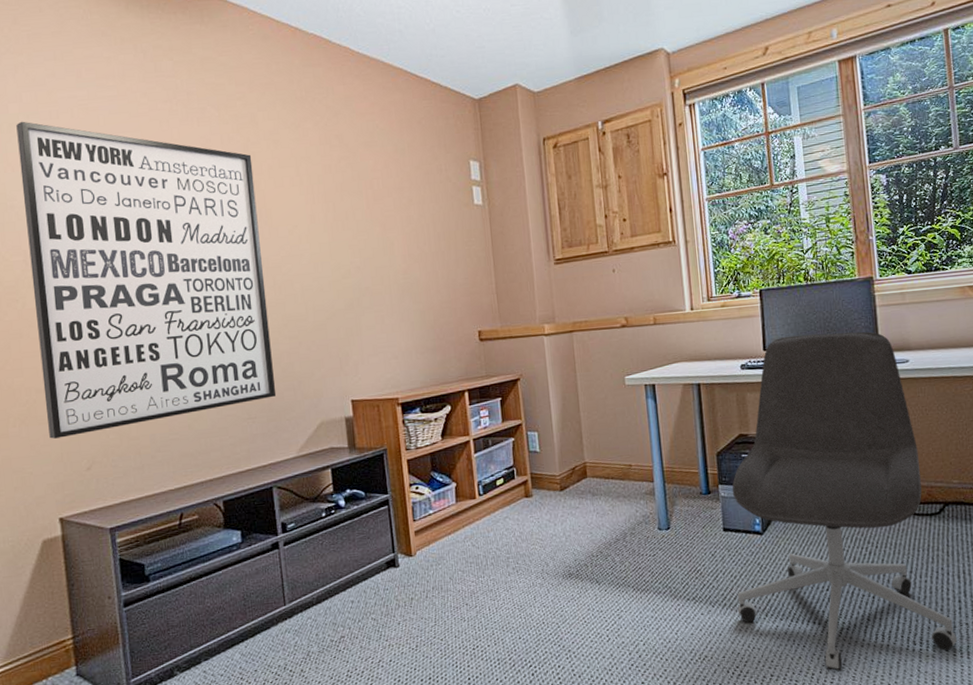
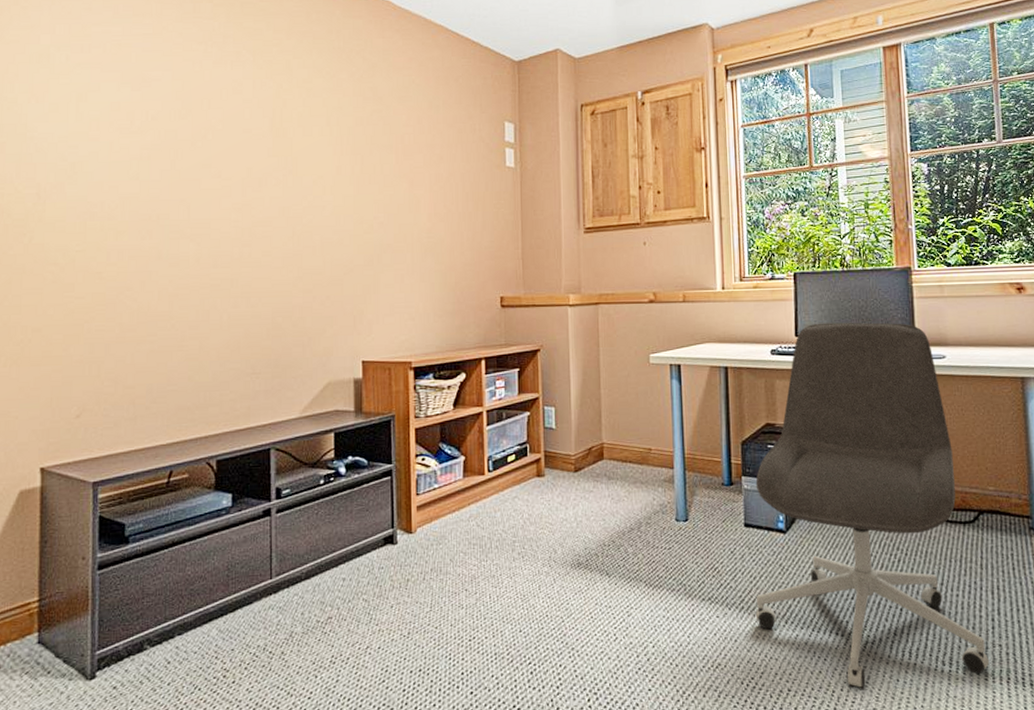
wall art: present [16,121,277,439] -> none [40,53,284,382]

